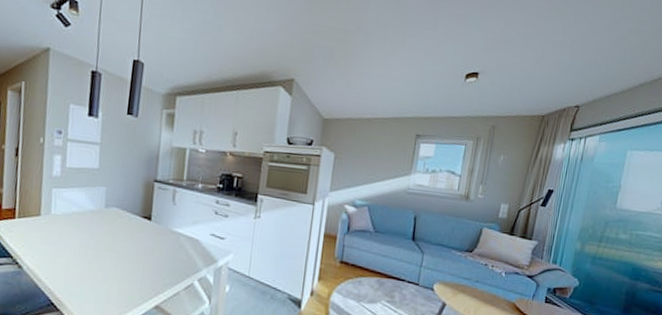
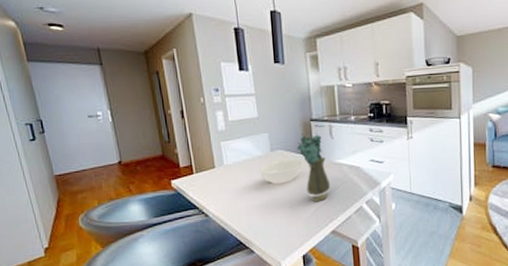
bowl: none [88,219,139,245] -> present [259,159,304,185]
vase: none [133,194,164,271] -> present [296,133,331,202]

